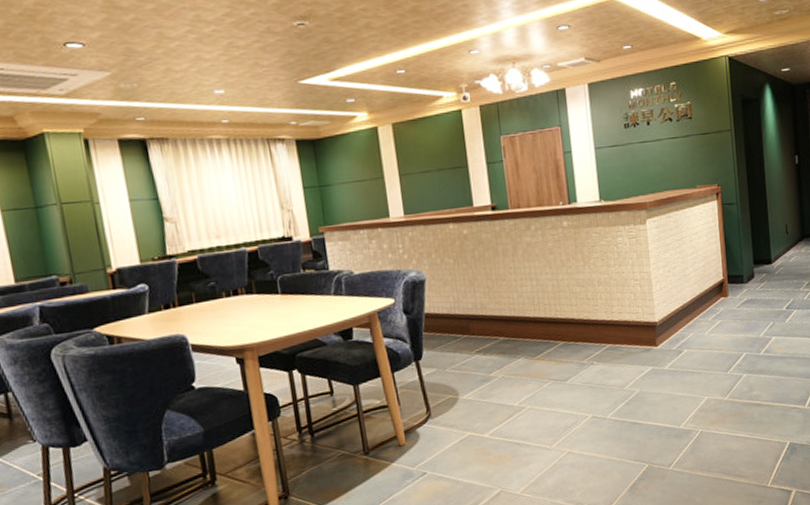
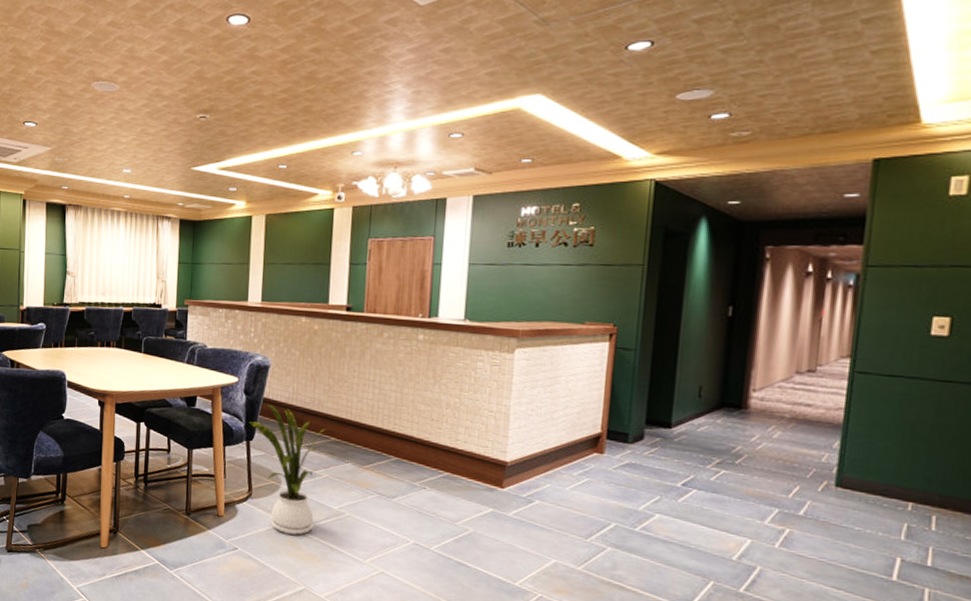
house plant: none [414,318,499,444] -> present [248,405,326,535]

